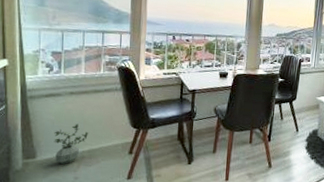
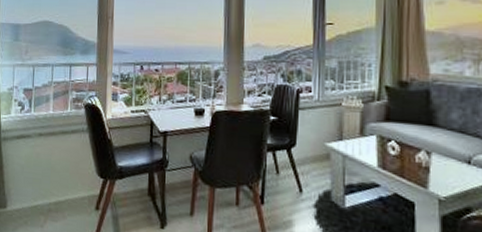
potted plant: present [54,123,88,165] -> none [23,170,55,218]

